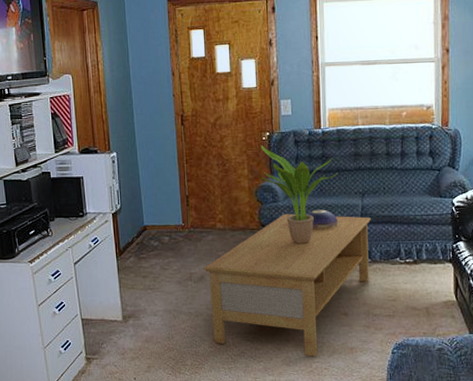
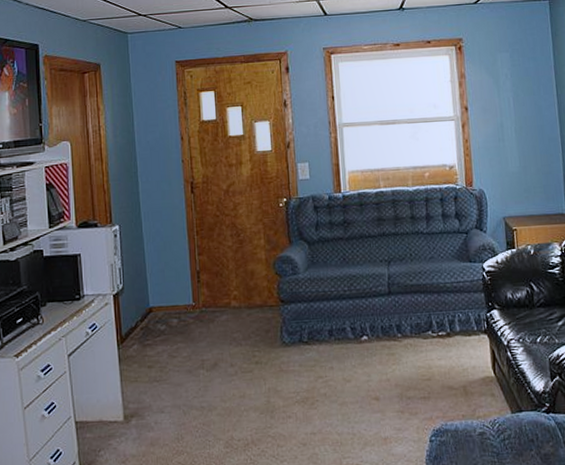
coffee table: present [204,214,371,357] -> none [217,286,400,452]
potted plant: present [261,144,338,245] -> none [277,211,362,321]
decorative bowl: present [306,209,339,231] -> none [329,280,365,305]

